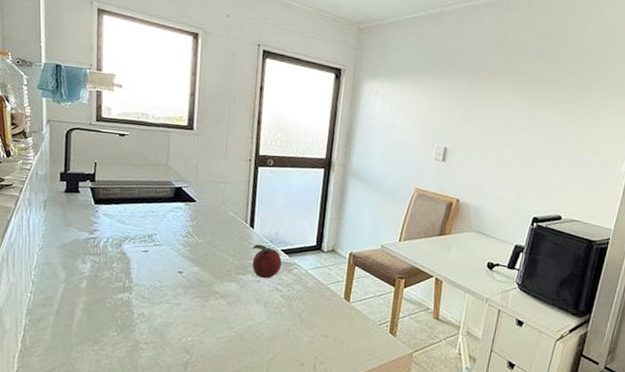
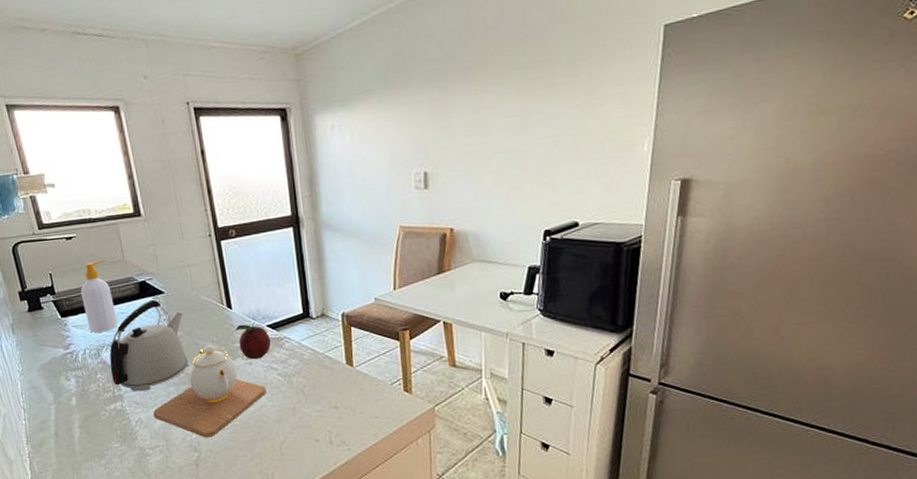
soap bottle: none [117,160,150,226] -> present [80,259,118,333]
kettle: none [126,205,209,288] -> present [109,299,189,392]
teapot: none [156,257,267,343] -> present [152,345,267,438]

